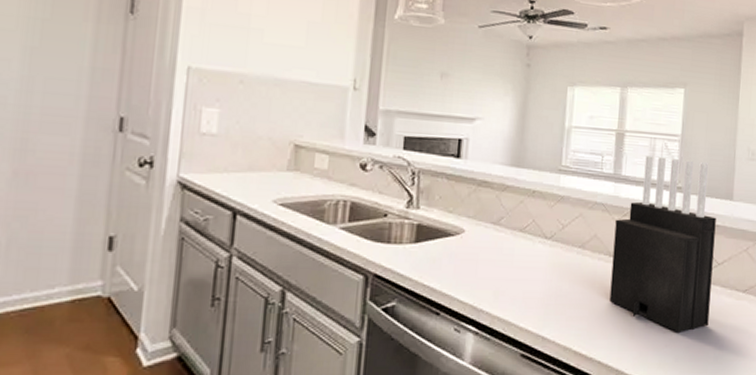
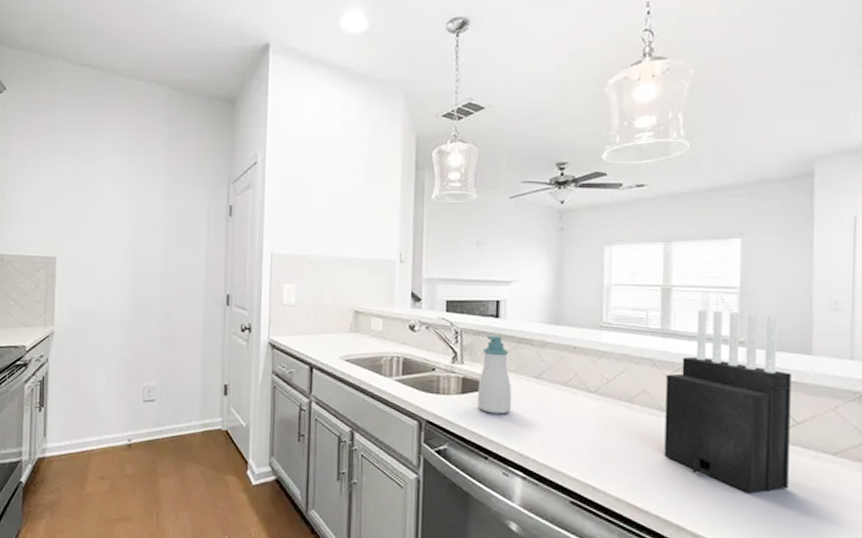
soap bottle: none [432,178,469,265] -> present [477,336,511,414]

